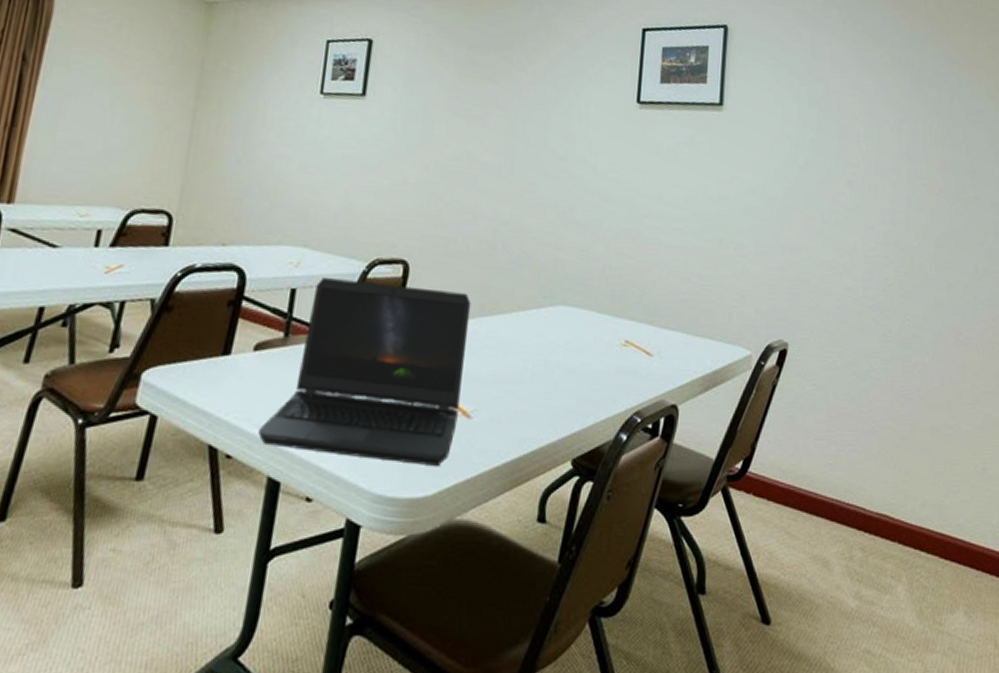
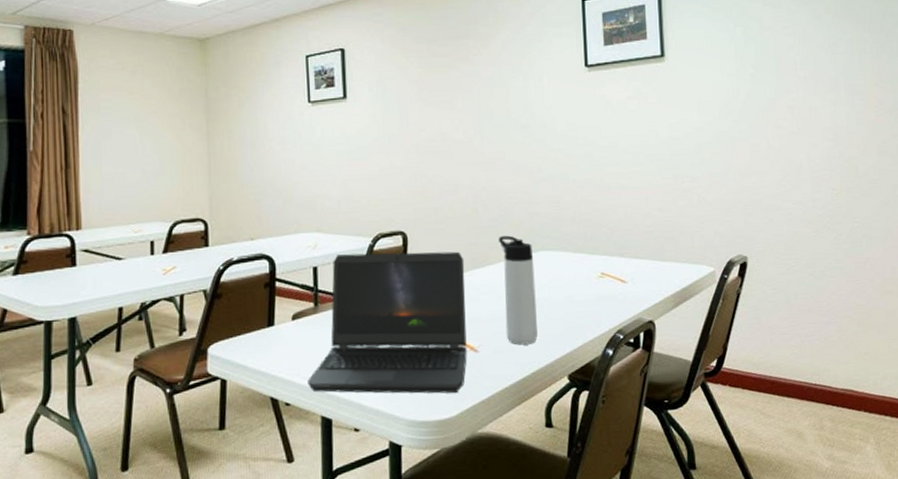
thermos bottle: none [506,281,552,417] -> present [498,235,538,345]

